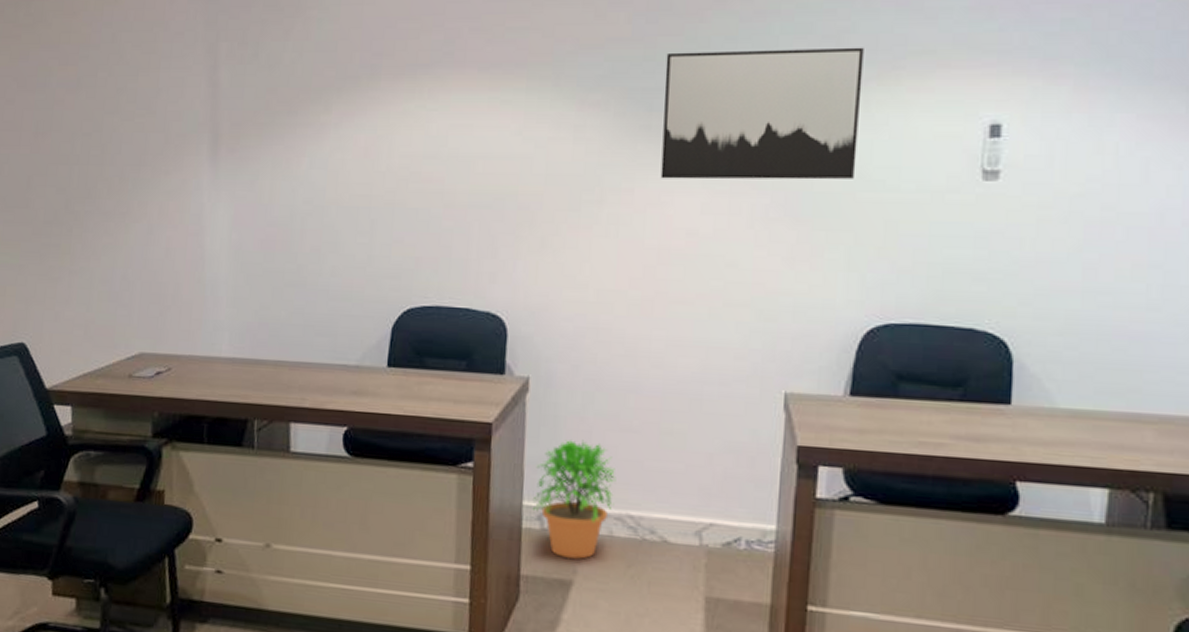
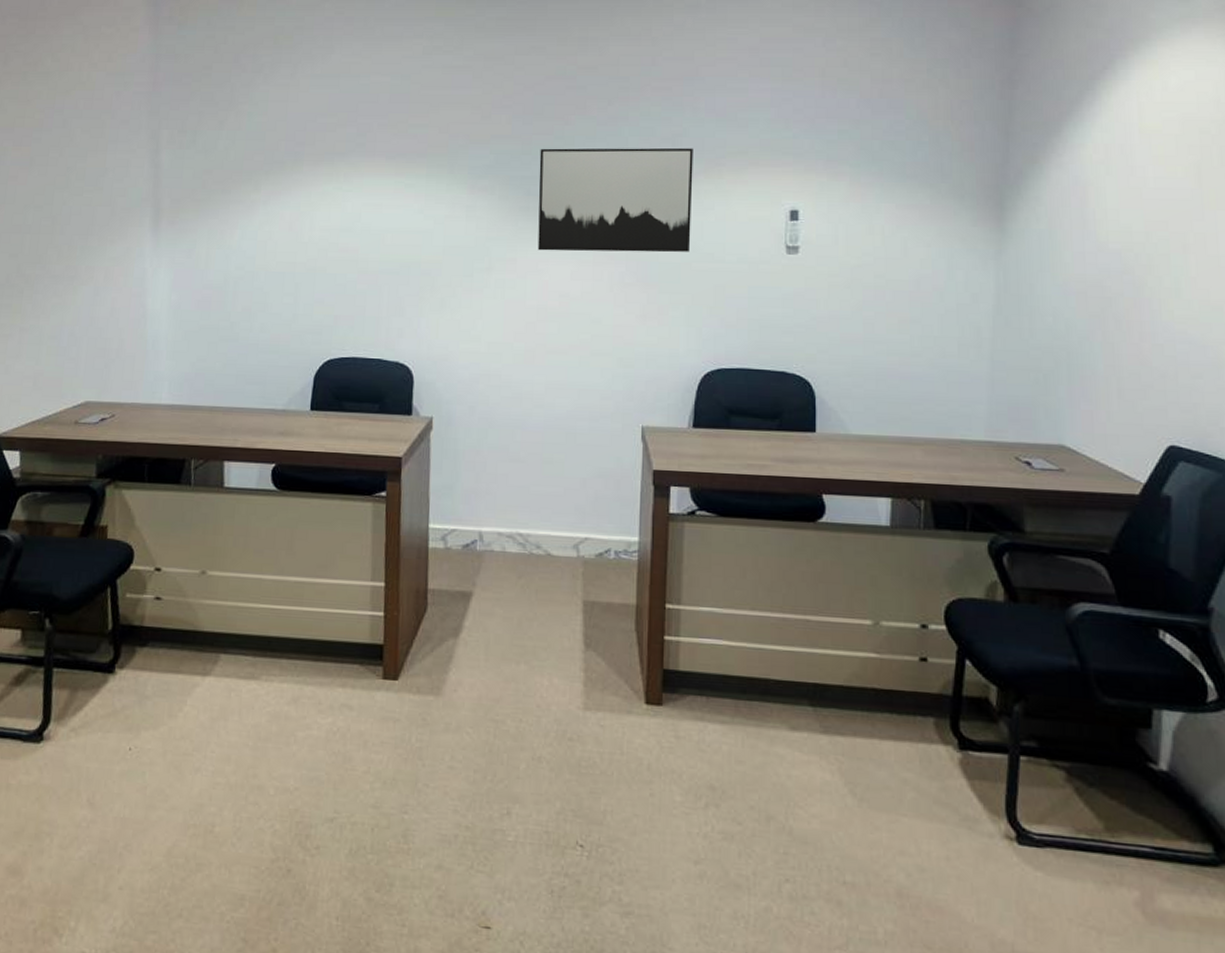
potted plant: present [533,439,616,559] -> none [438,469,507,573]

